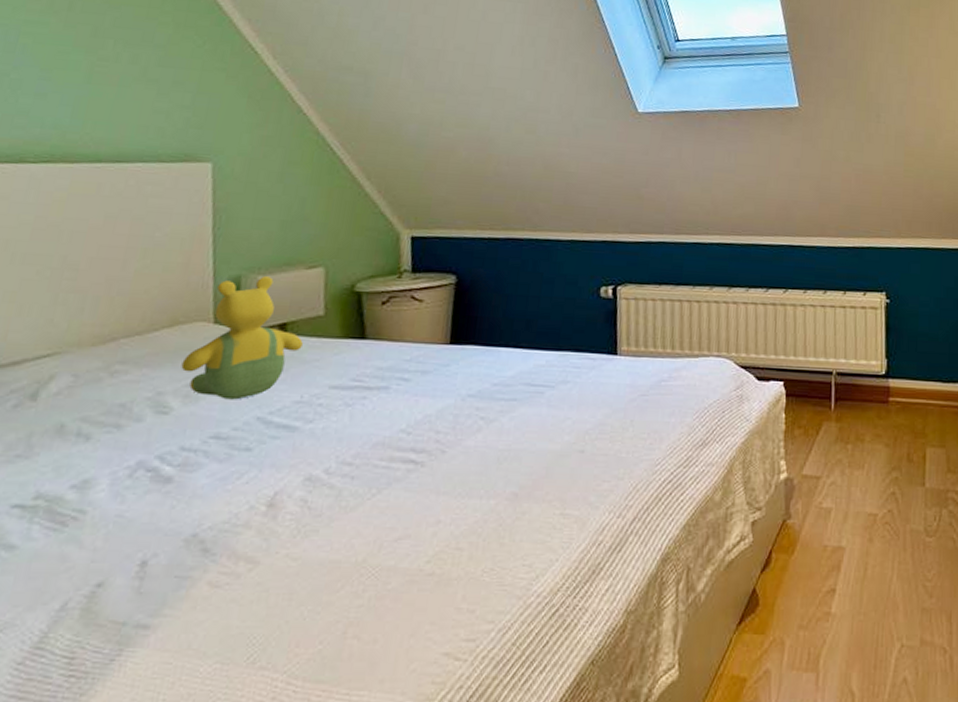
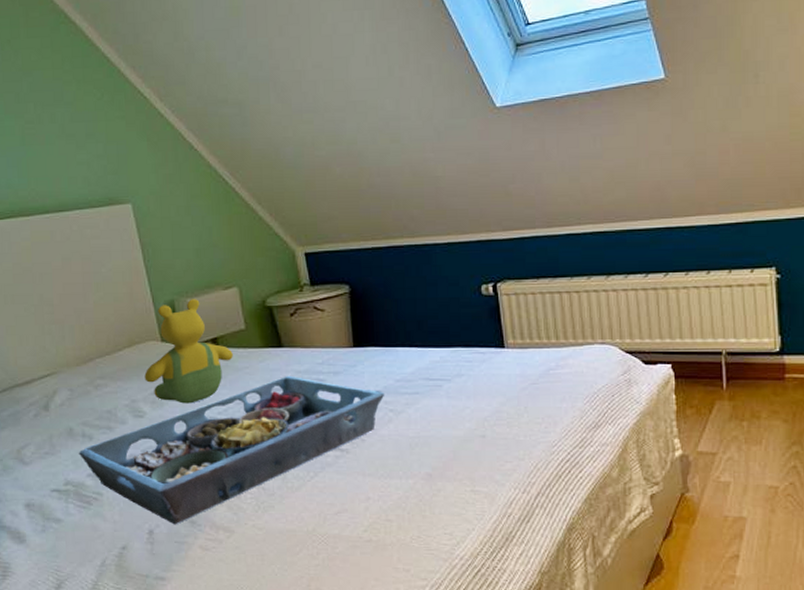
serving tray: none [64,372,478,554] -> present [78,375,385,525]

